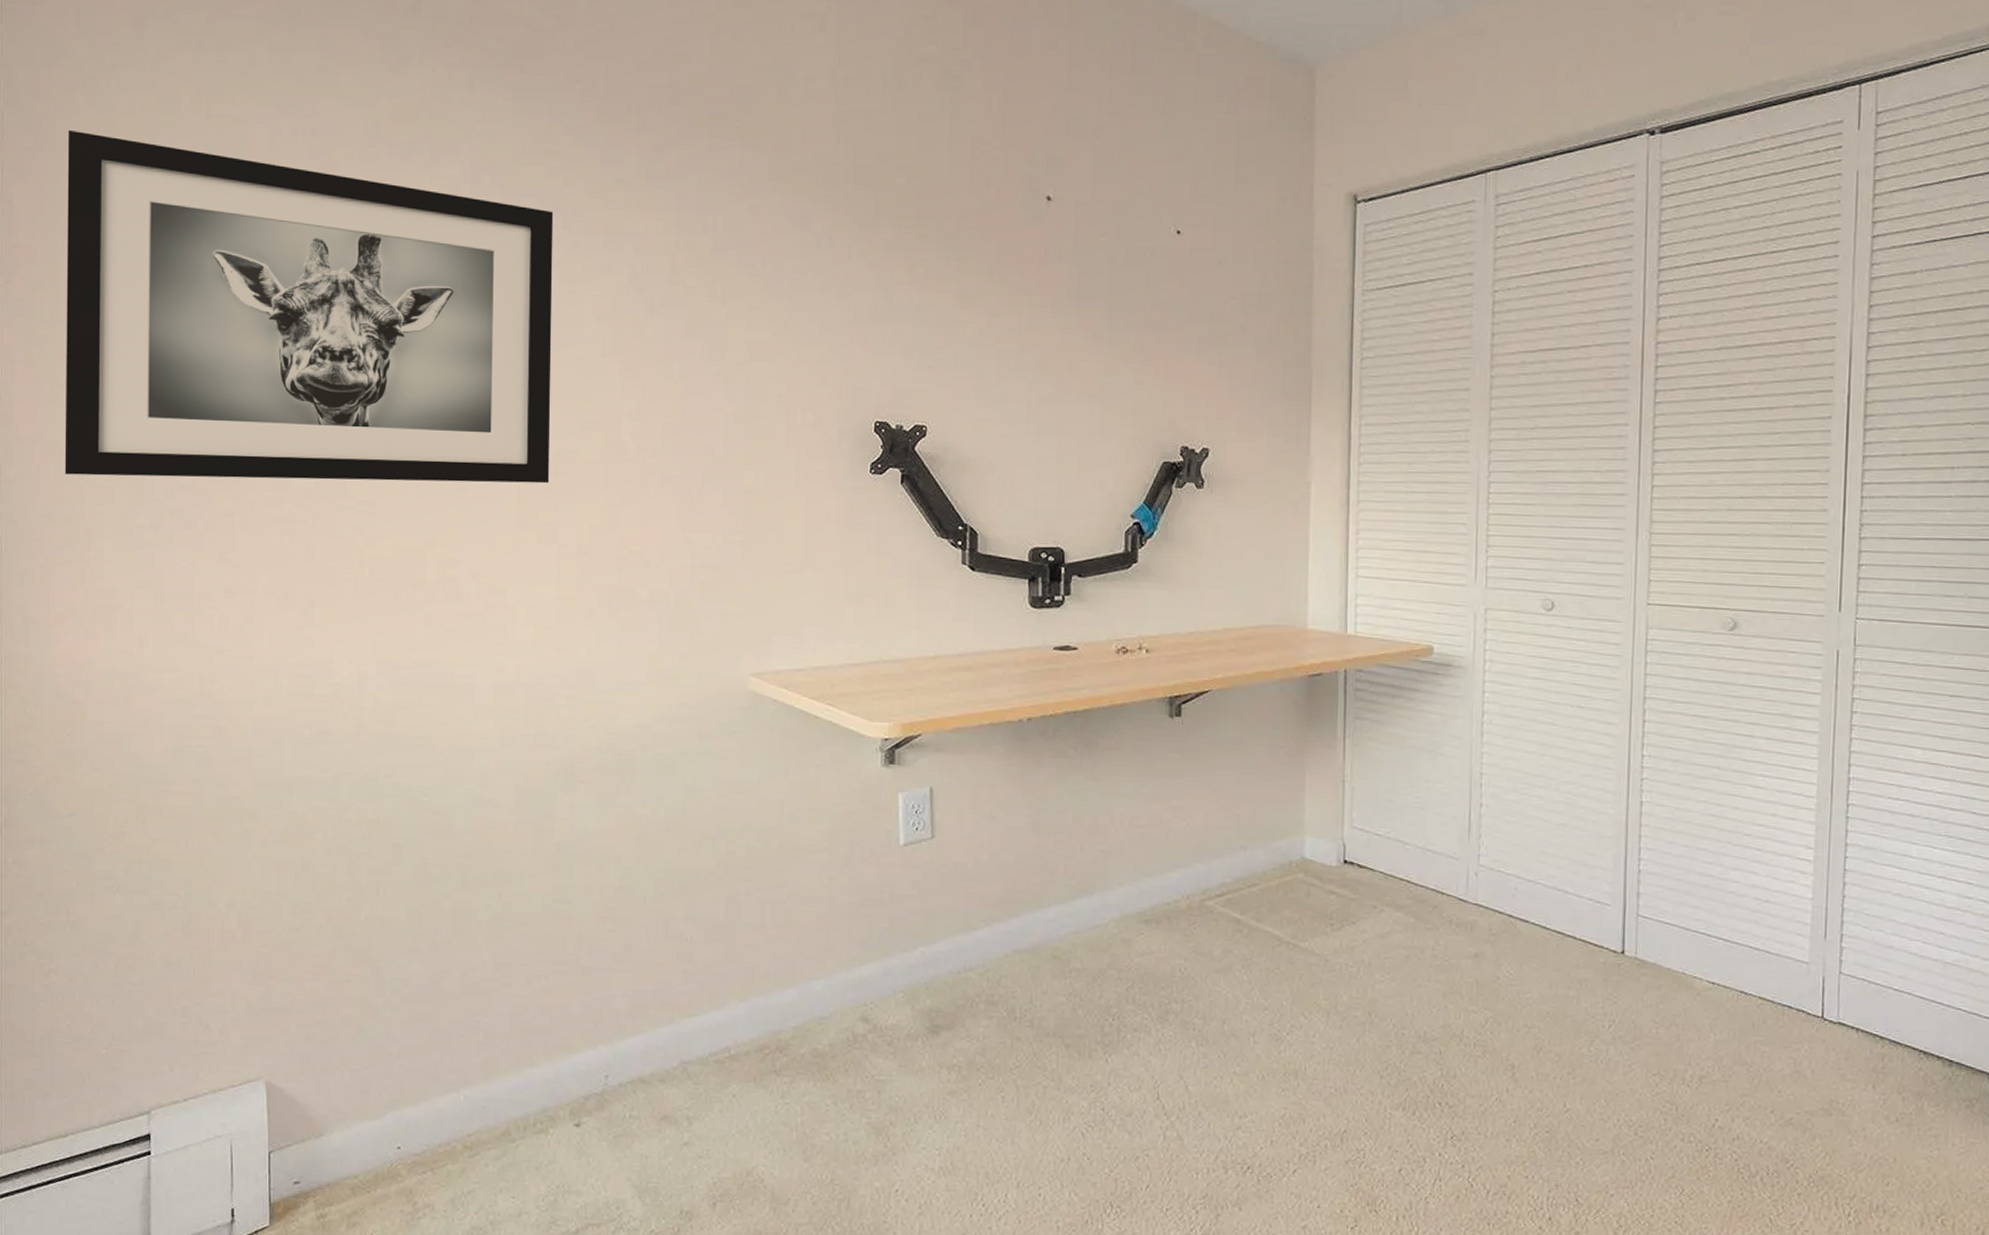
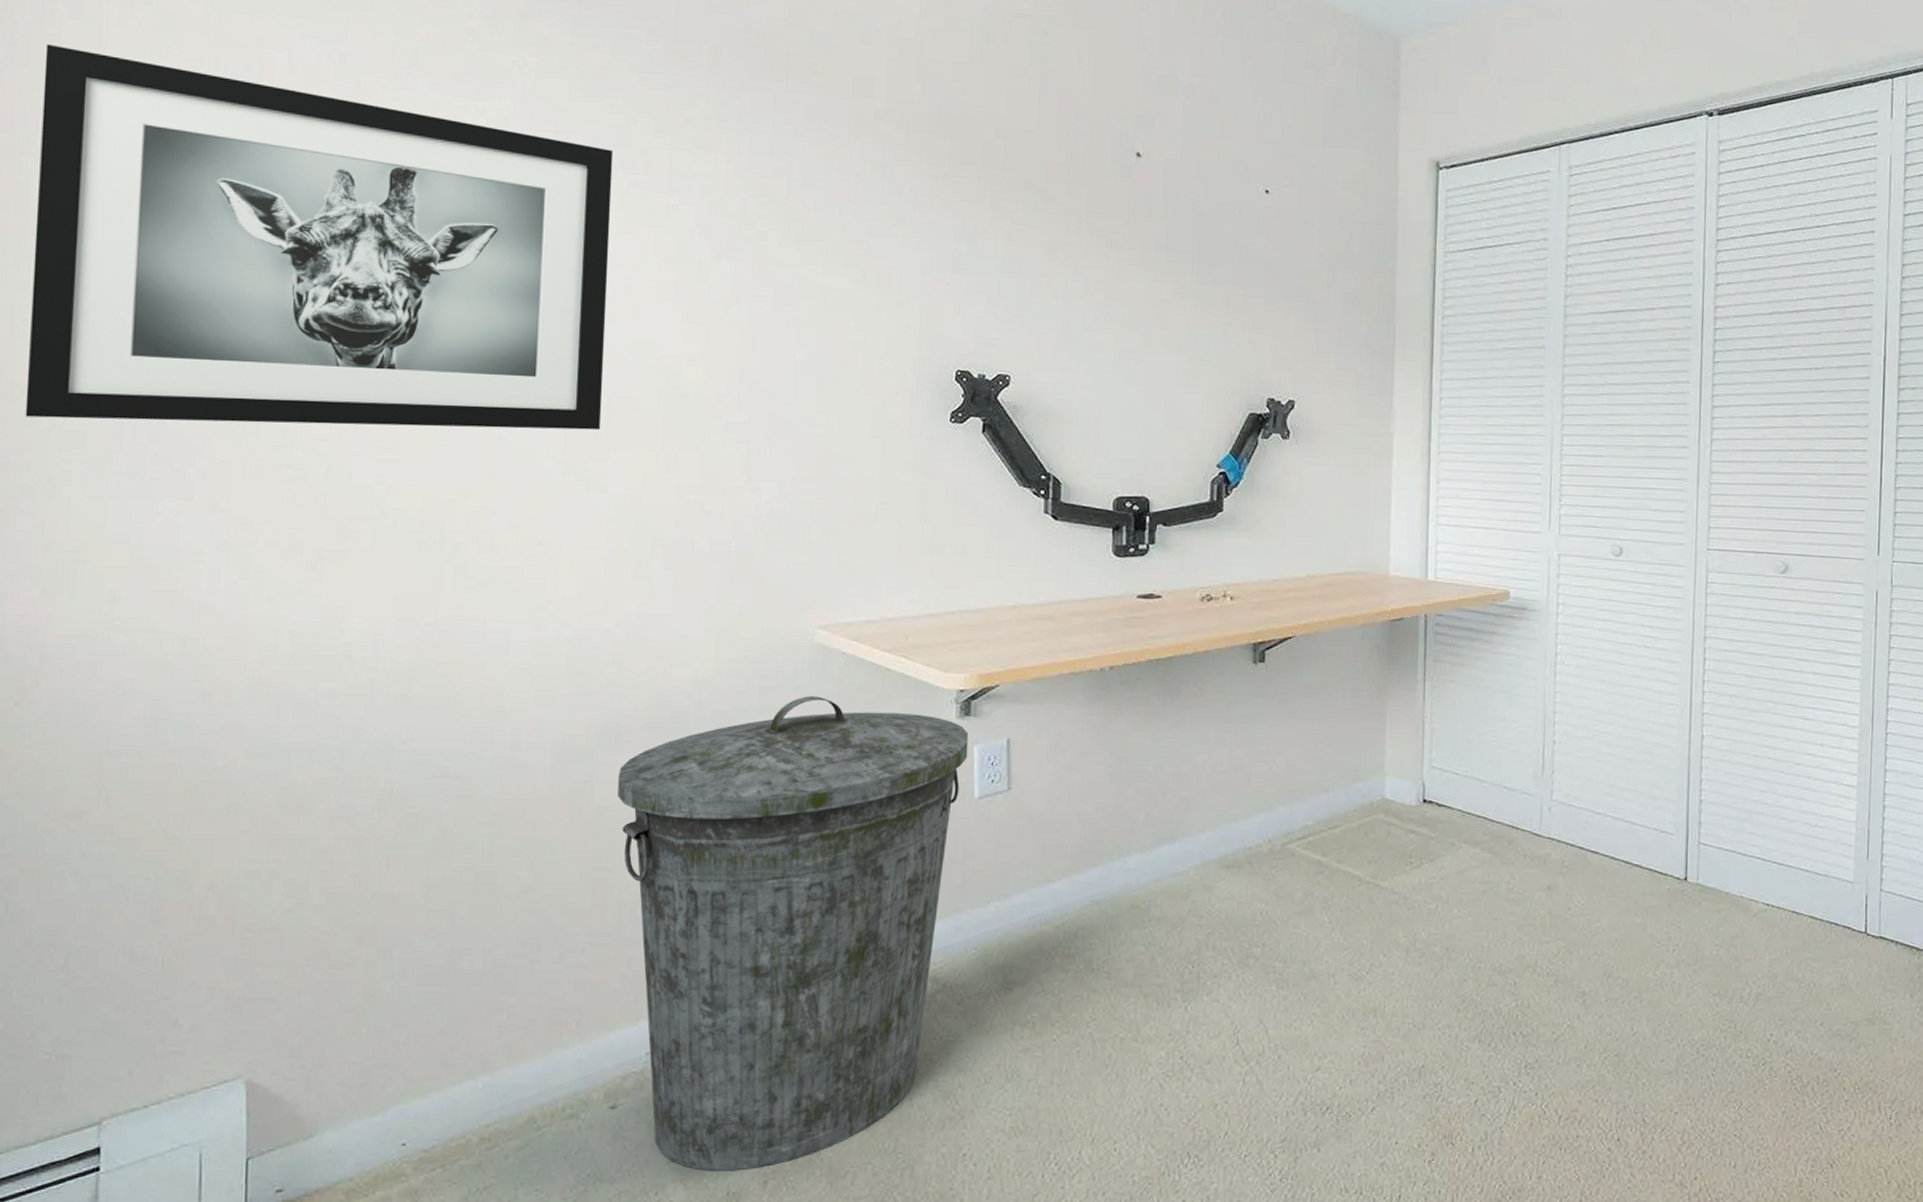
trash can: none [574,741,893,1192] -> present [618,696,969,1171]

